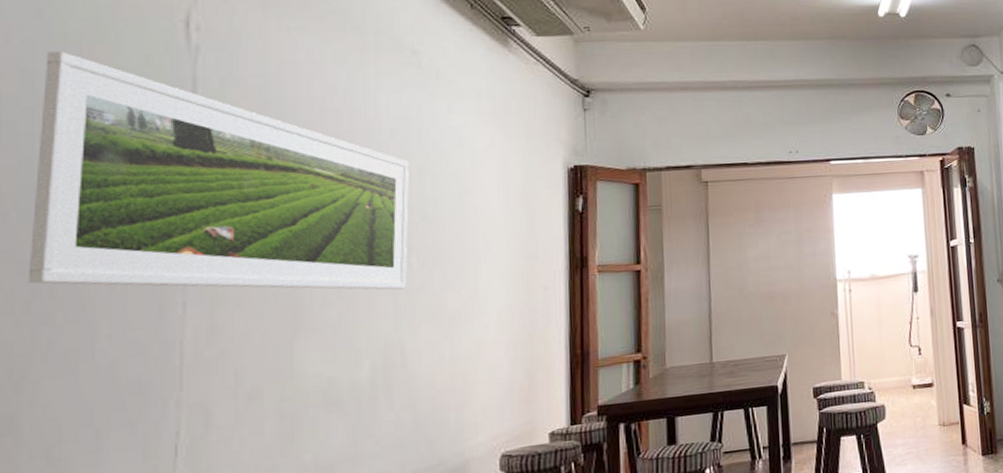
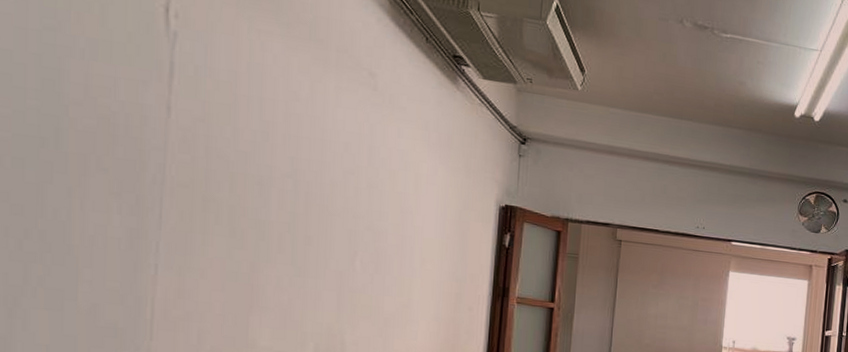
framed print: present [28,51,409,290] -> none [20,13,359,288]

